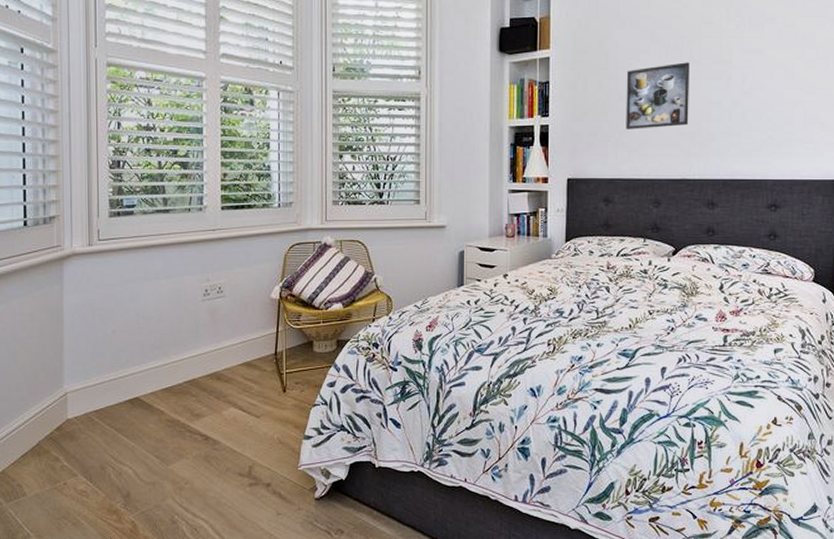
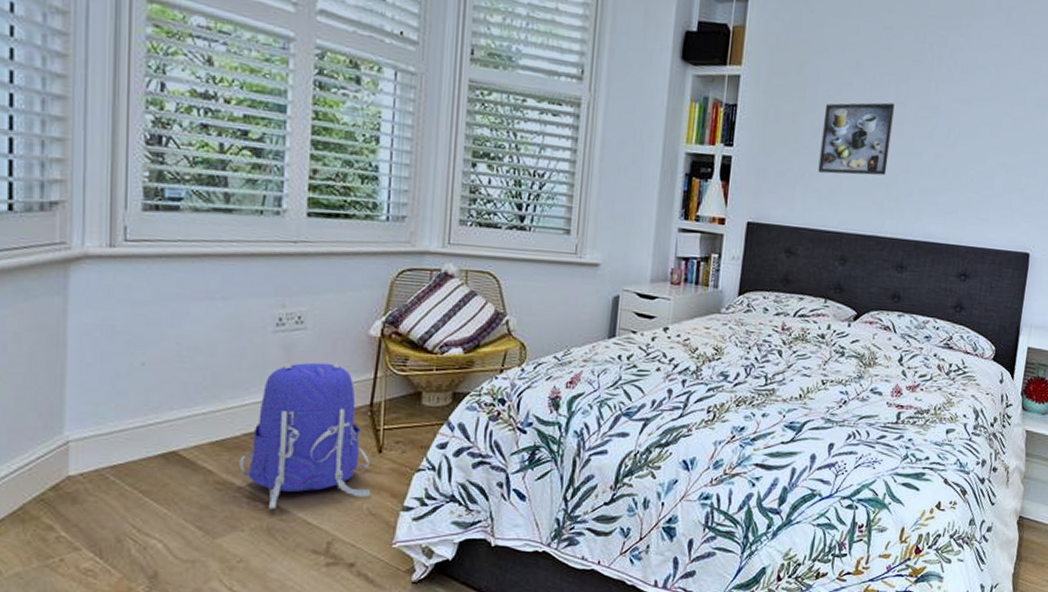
backpack: none [183,322,280,441] -> present [239,362,371,509]

